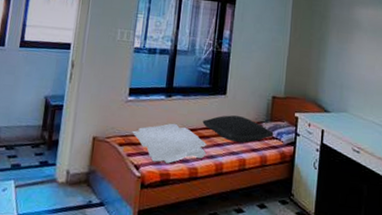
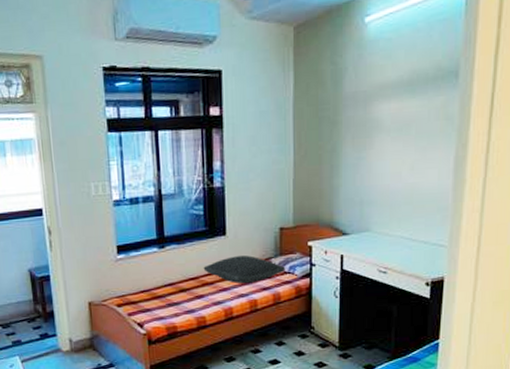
cushion: present [132,123,207,164] -> none [128,274,213,317]

